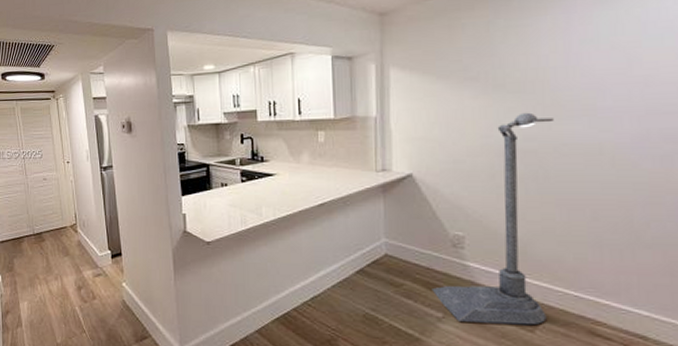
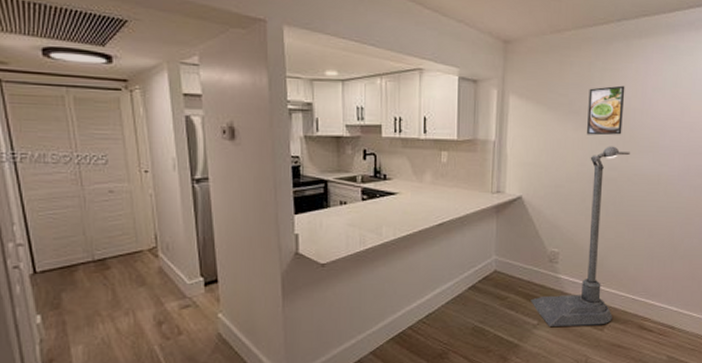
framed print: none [489,42,540,103] -> present [587,85,625,136]

